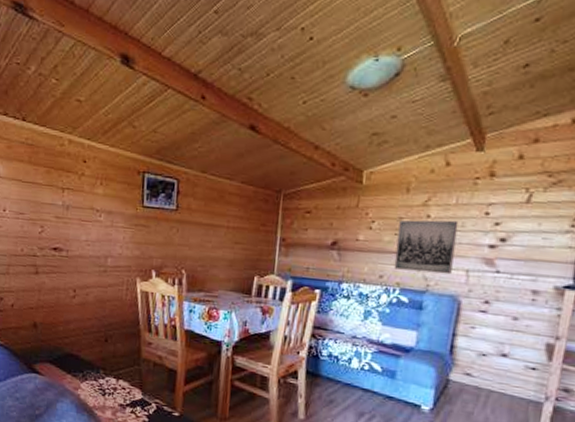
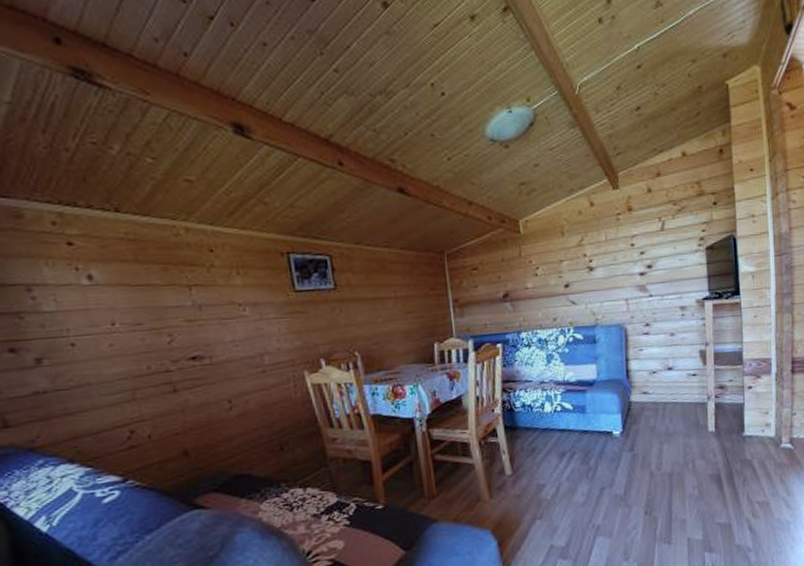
wall art: present [393,220,459,275] -> none [561,255,614,310]

